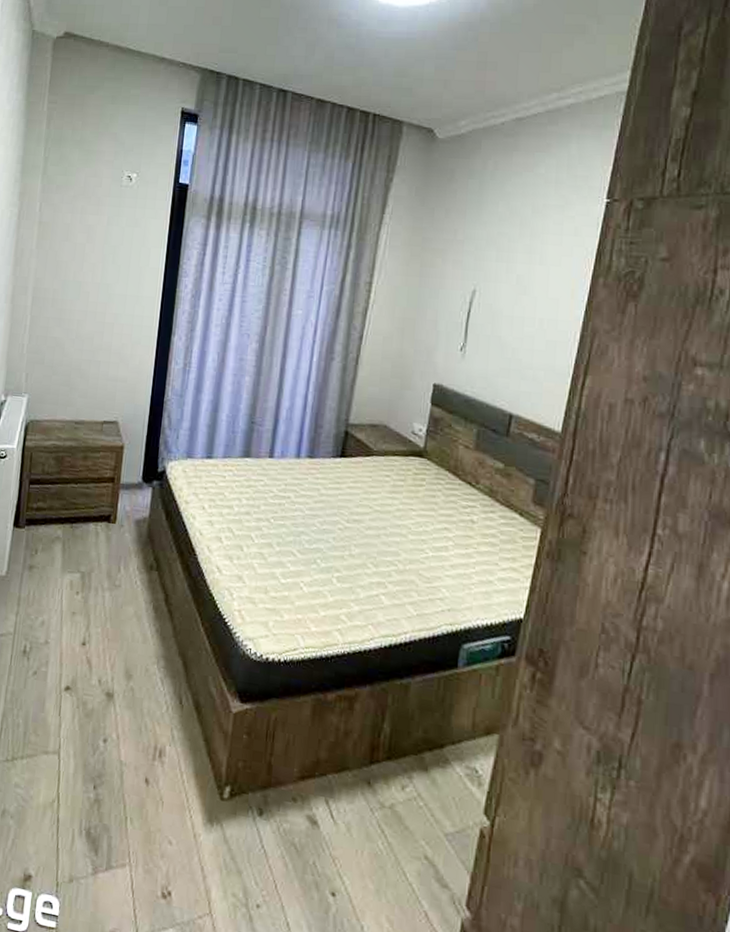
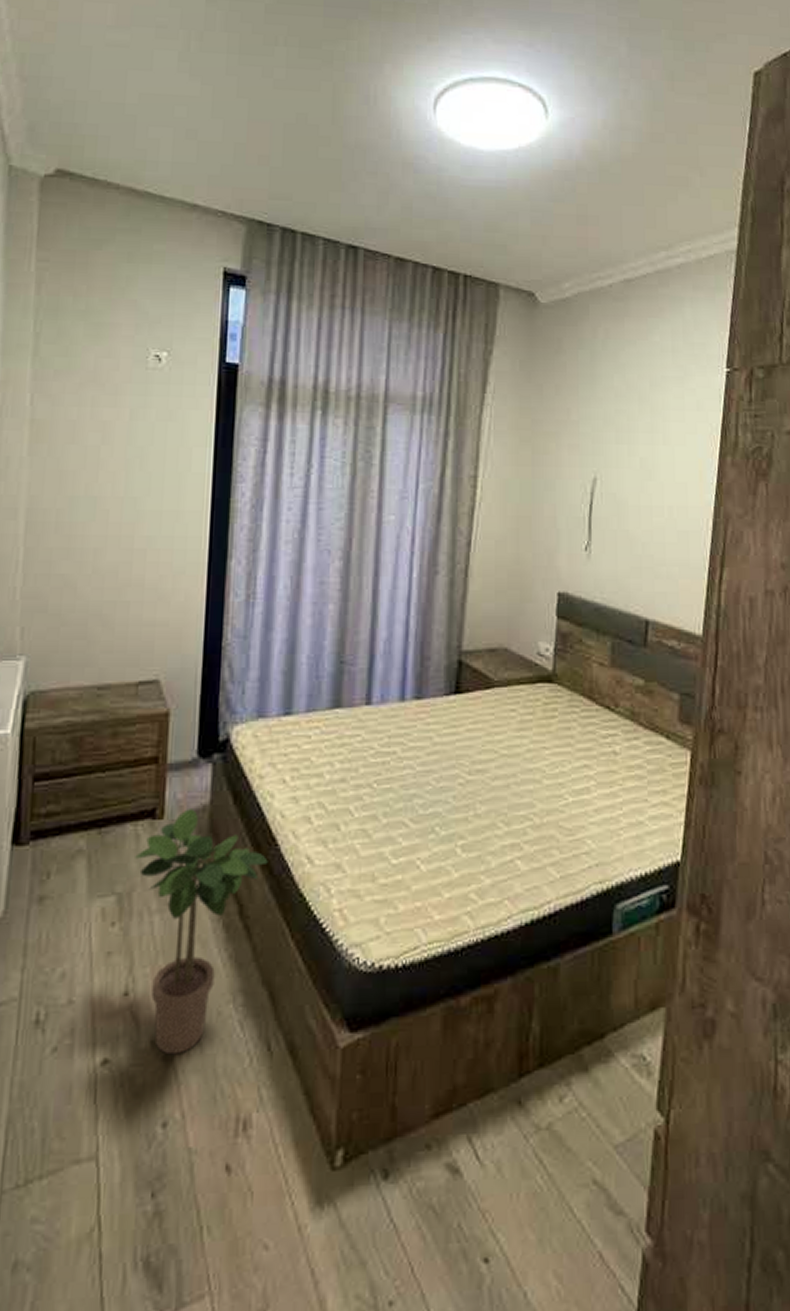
potted plant: none [94,518,188,694] -> present [135,809,268,1055]

